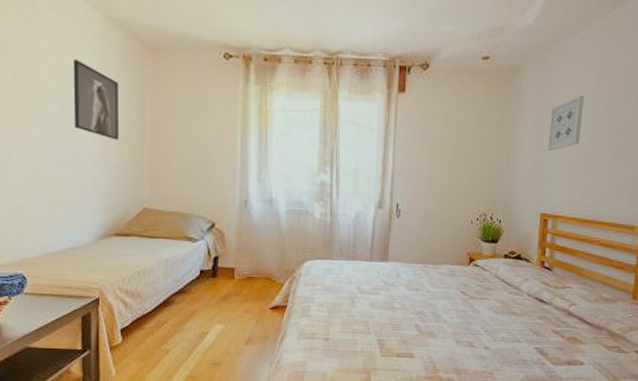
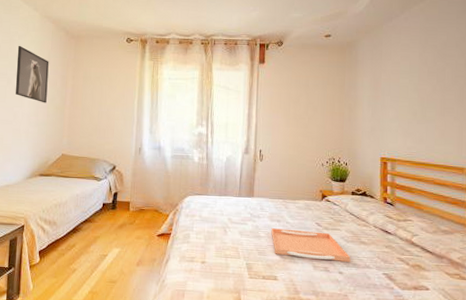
serving tray: none [408,298,499,336] -> present [271,228,351,262]
wall art: present [548,95,584,151] -> none [383,62,410,106]

